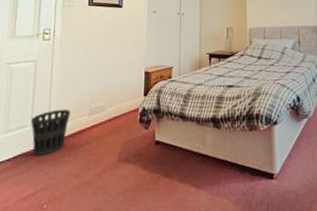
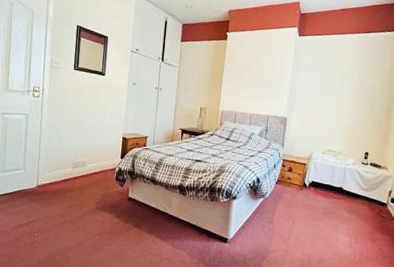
wastebasket: present [31,109,71,156] -> none [24,159,57,195]

